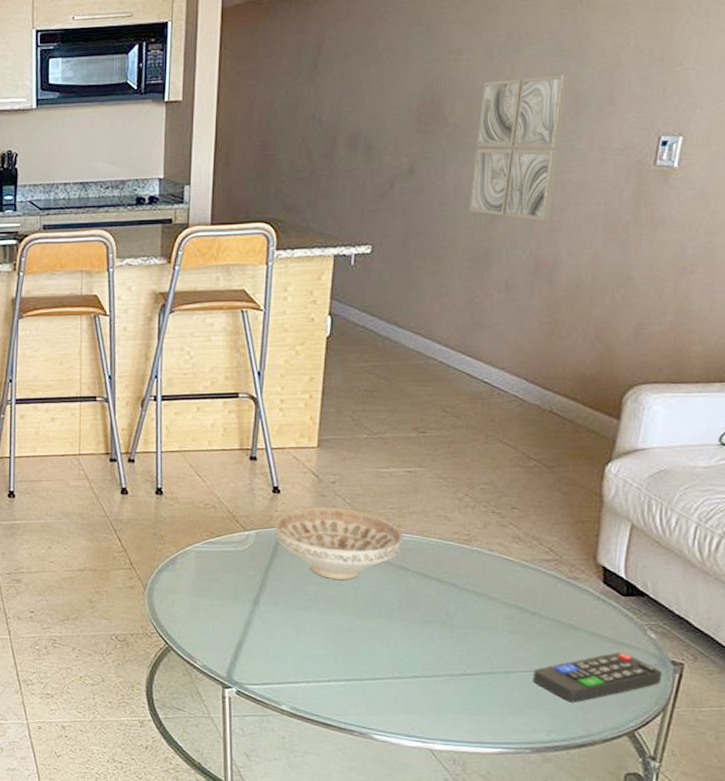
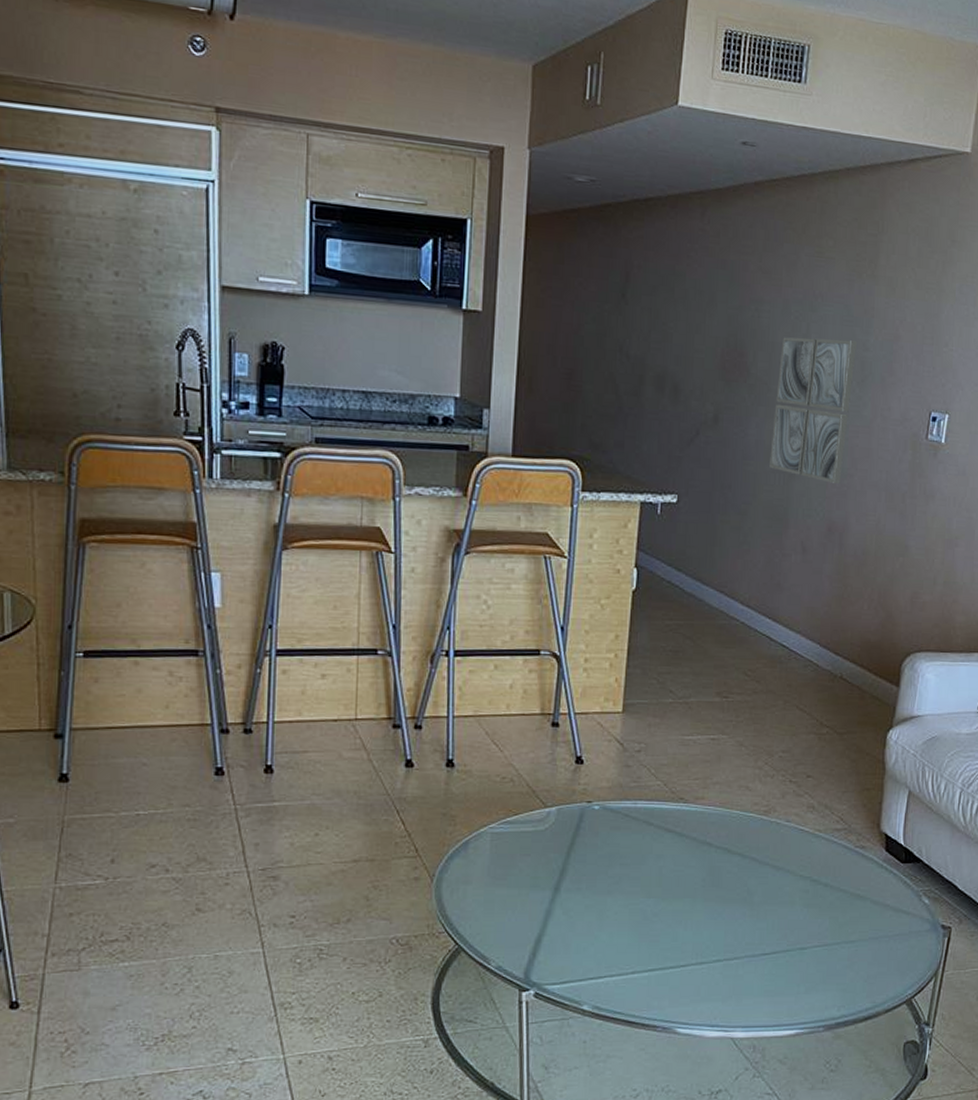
decorative bowl: present [275,507,403,580] -> none [577,779,707,858]
remote control: present [533,652,662,703] -> none [826,920,934,975]

